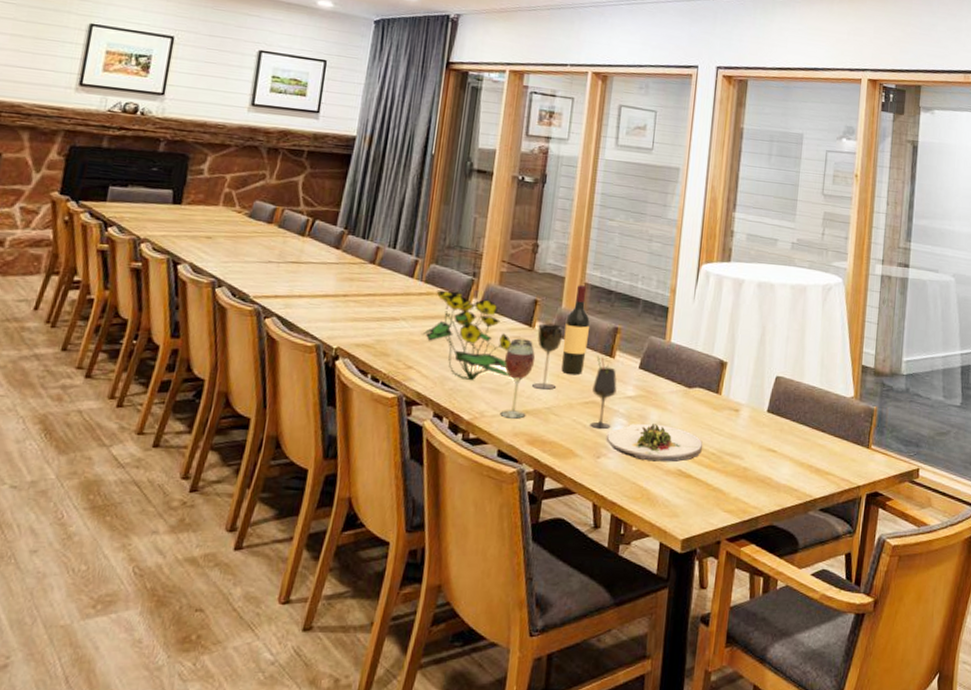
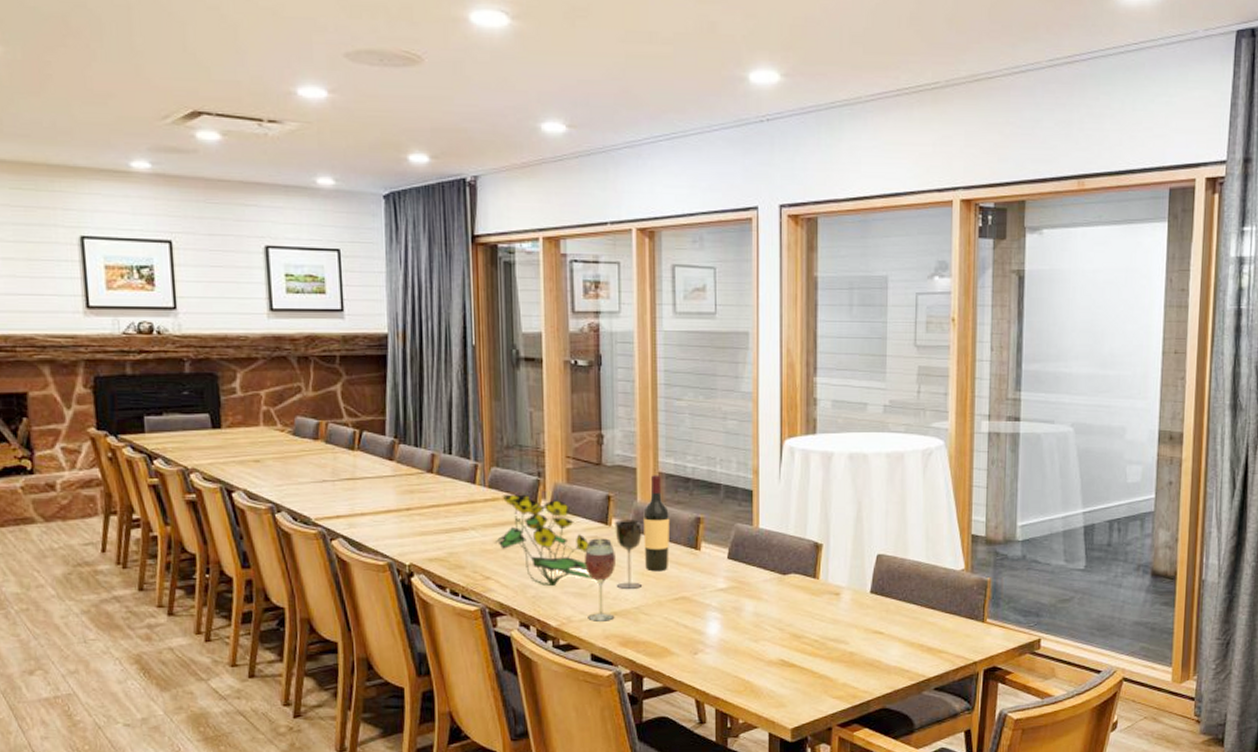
wine glass: present [590,356,617,430] -> none [681,549,706,626]
salad plate: present [606,423,703,462] -> none [701,615,803,654]

